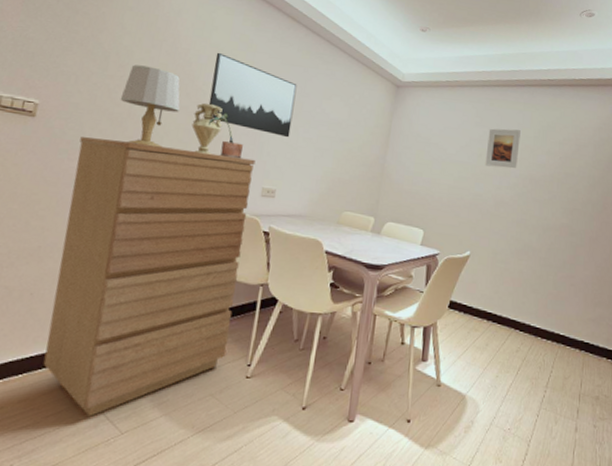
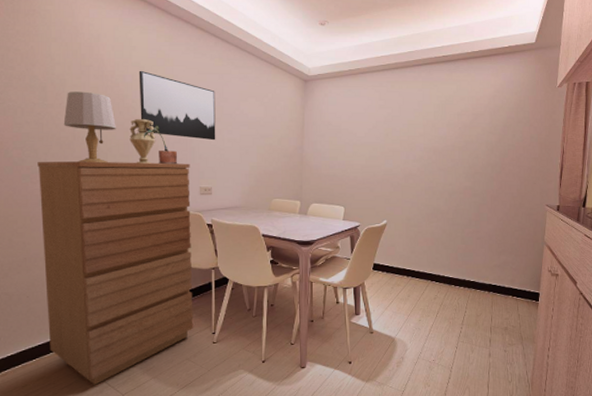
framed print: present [485,128,521,169] -> none [392,107,422,144]

